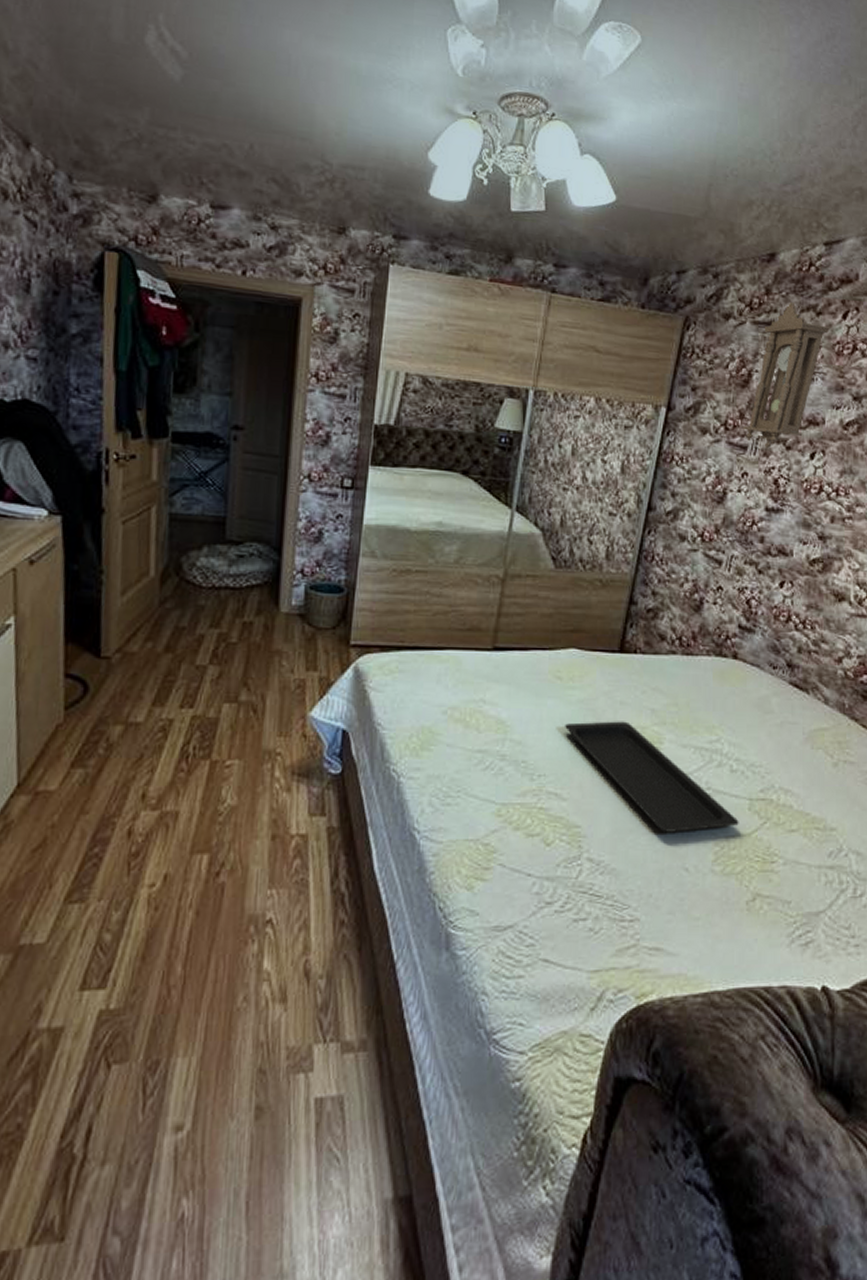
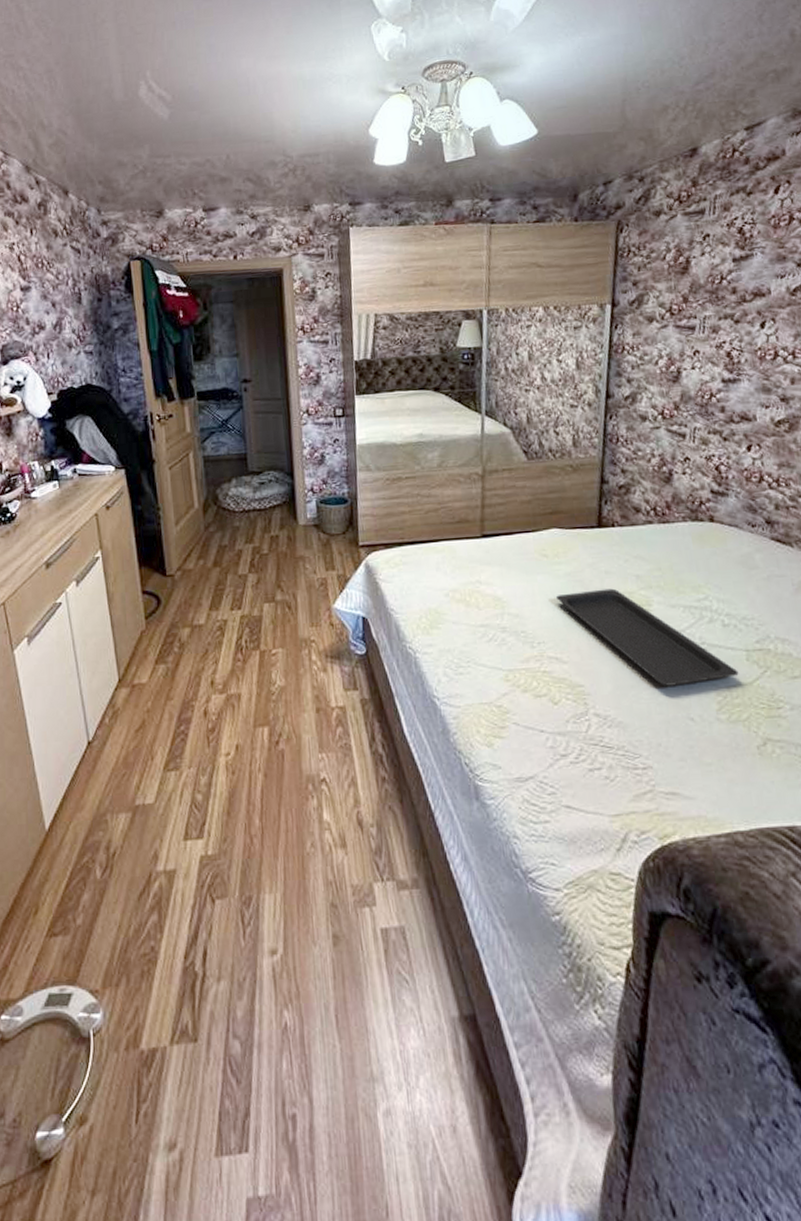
pendulum clock: present [743,302,830,449] -> none [688,189,763,326]

